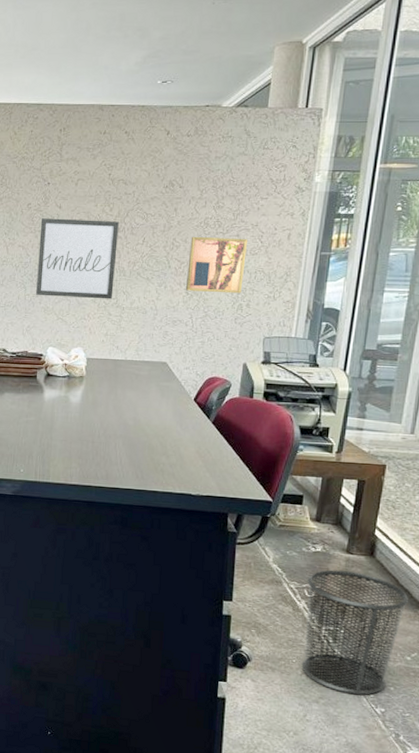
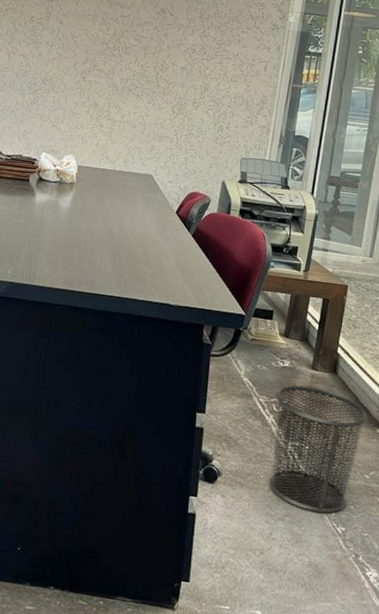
wall art: present [36,218,119,299] -> none [34,31,114,112]
wall art: present [185,236,248,294] -> none [172,60,230,116]

